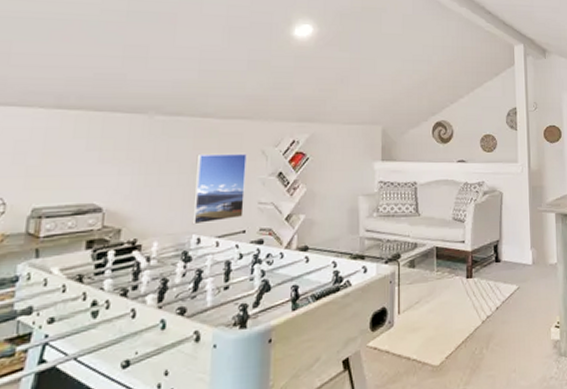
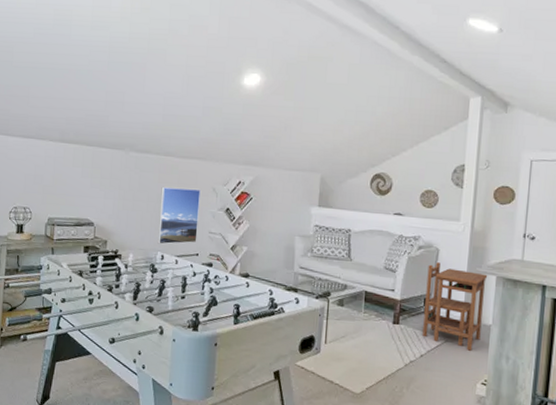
side table: none [494,206,549,294] -> present [422,262,488,351]

